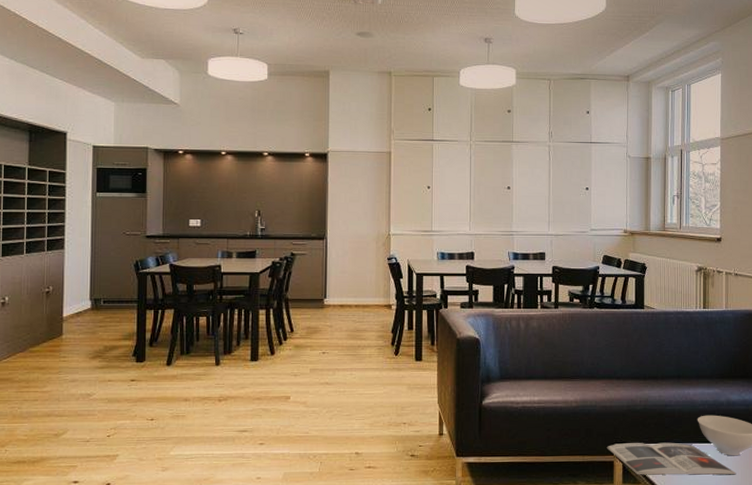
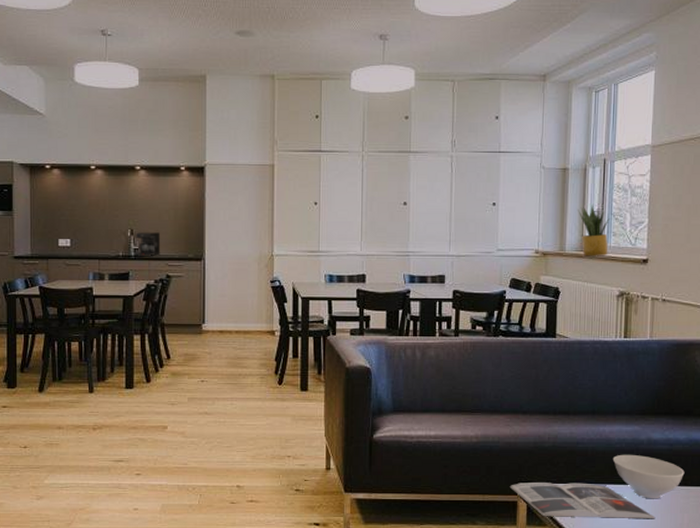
coffee maker: none [261,212,286,235] -> present [135,231,161,256]
planter: none [660,190,687,236] -> present [578,205,609,257]

